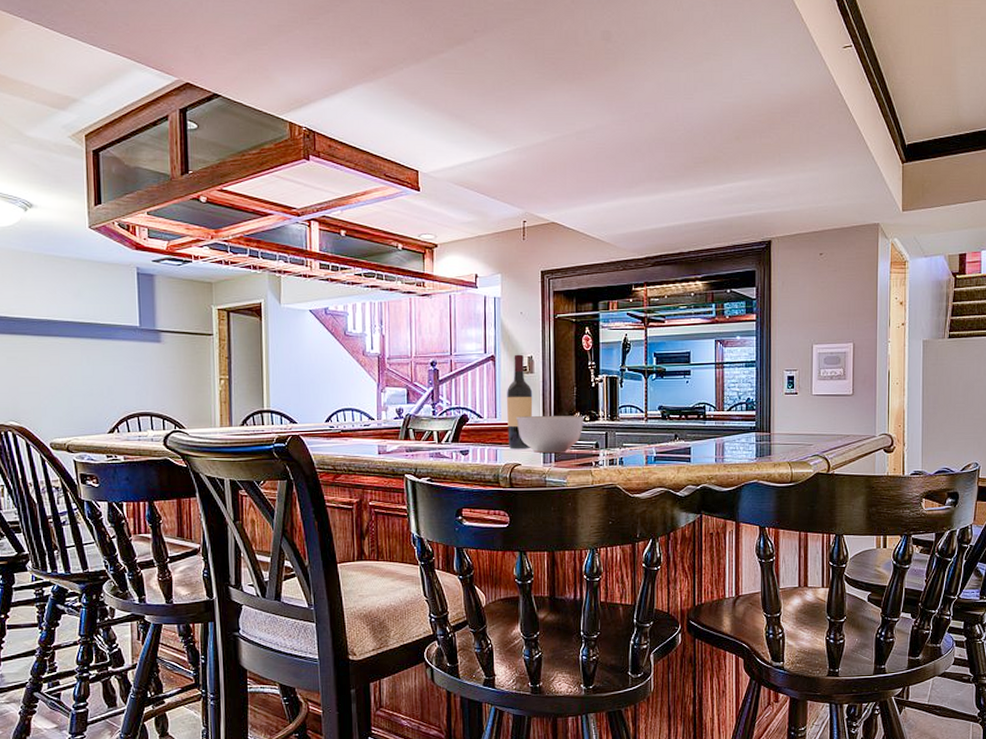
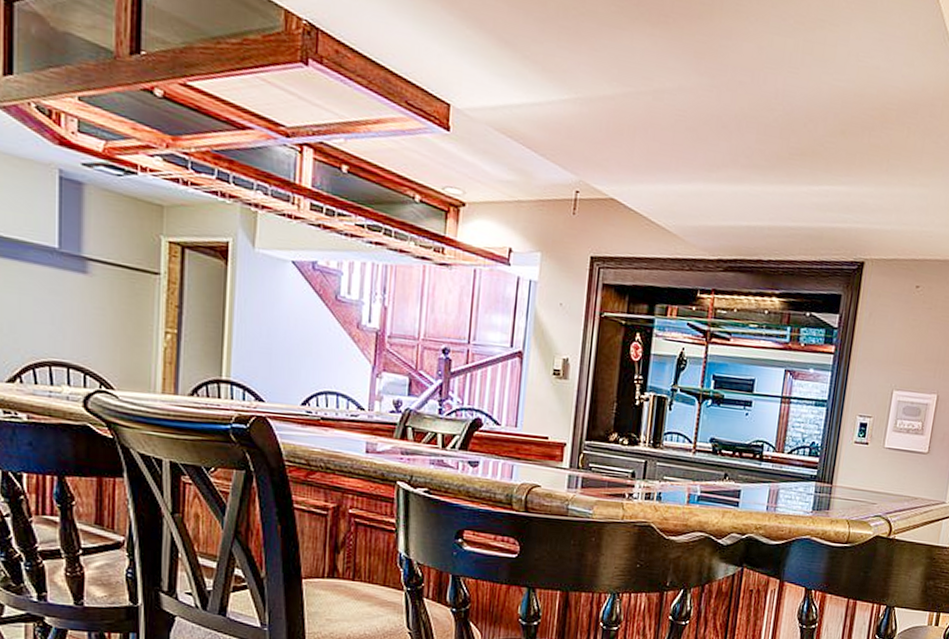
wine bottle: present [507,354,533,450] -> none [527,353,564,469]
bowl: present [516,416,584,453] -> none [540,429,622,478]

